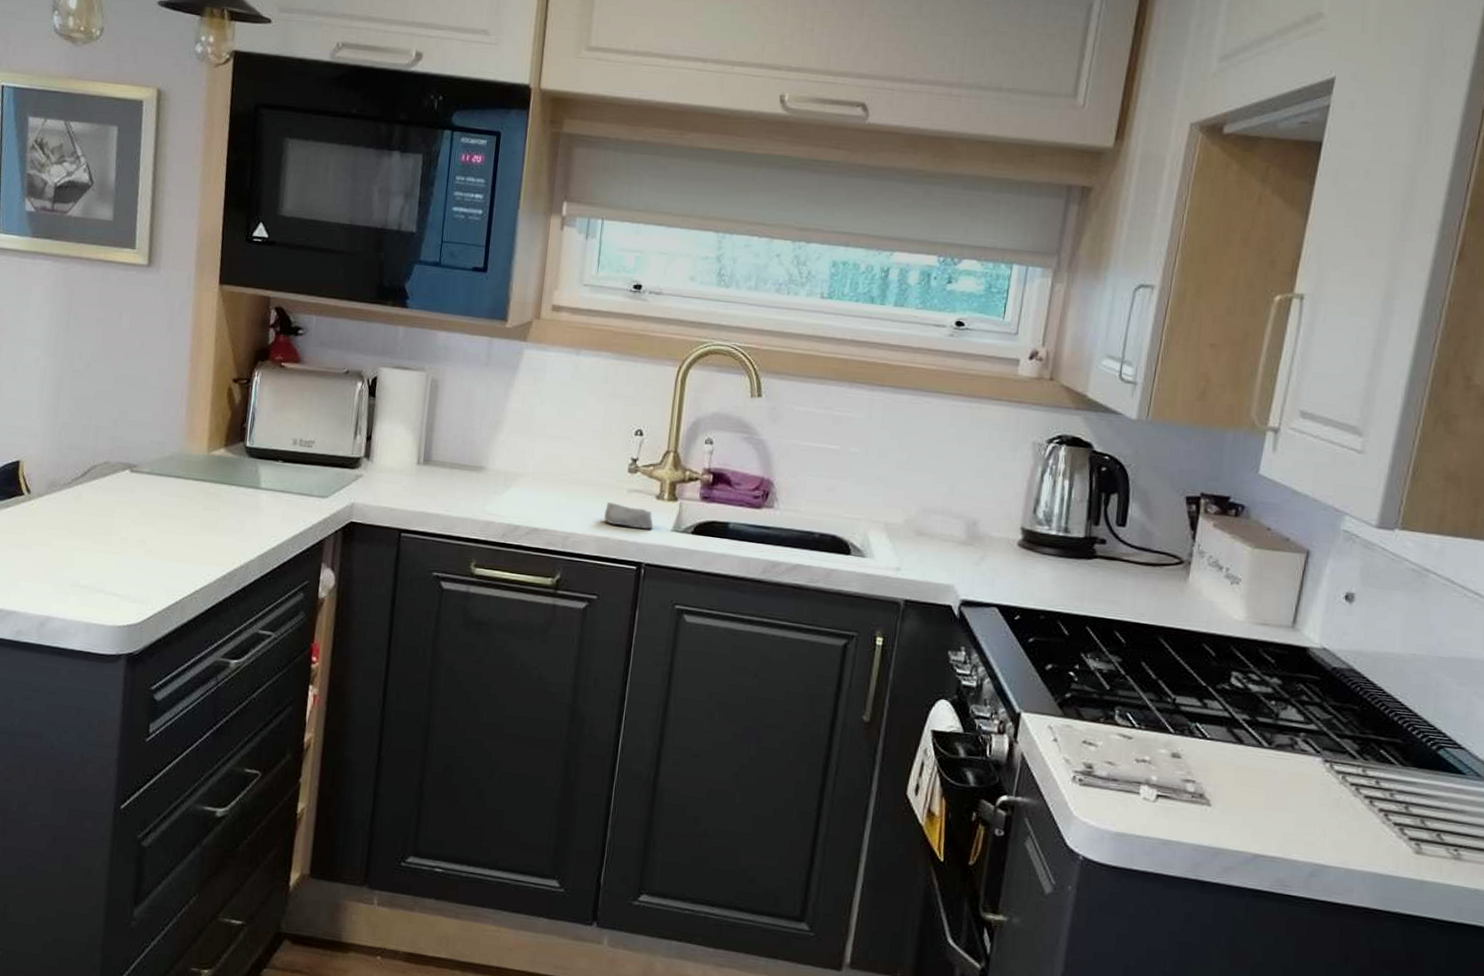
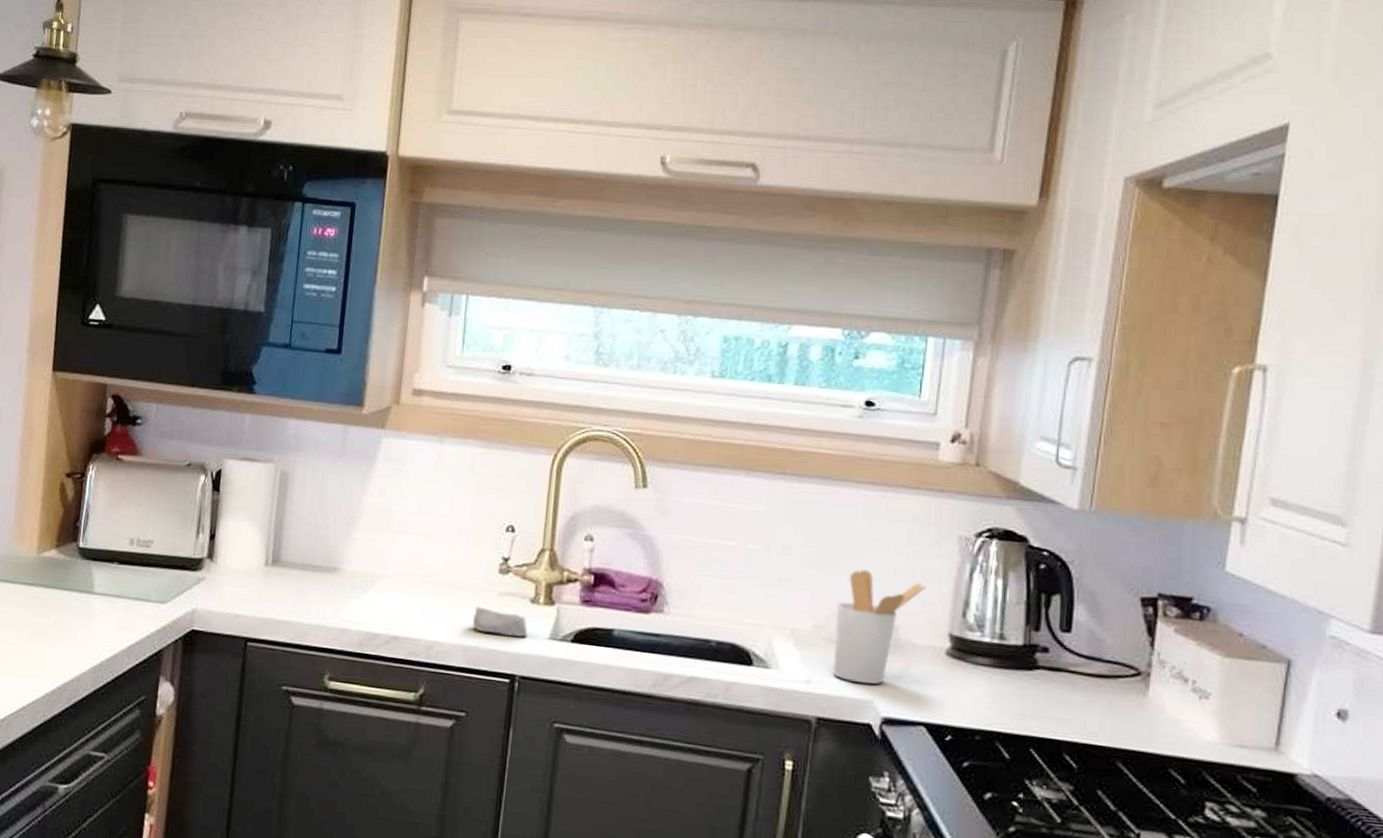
utensil holder: none [919,471,1003,571] -> present [832,570,926,684]

